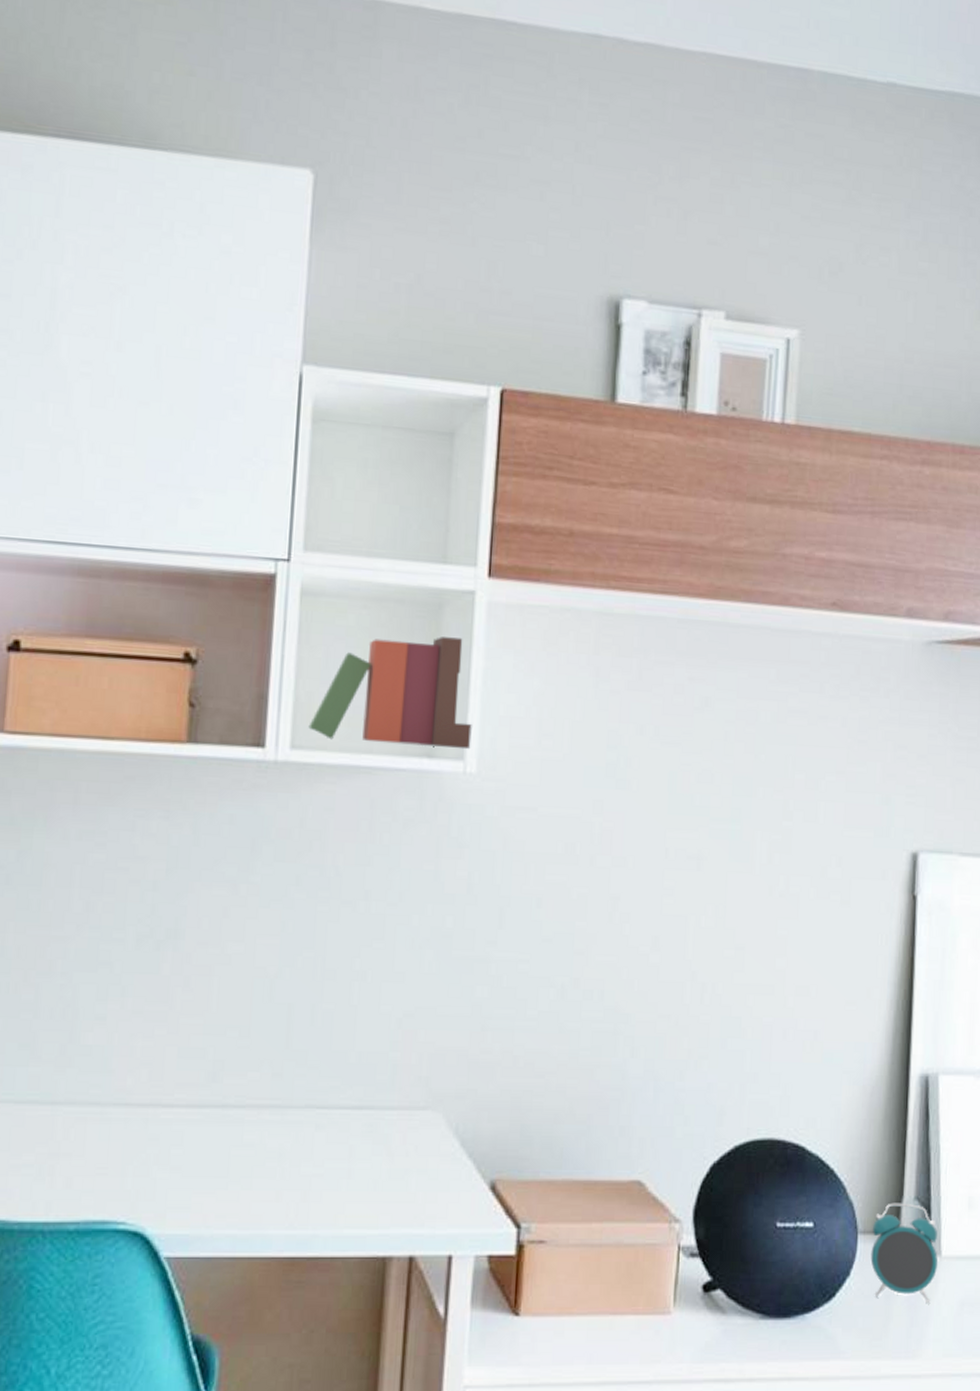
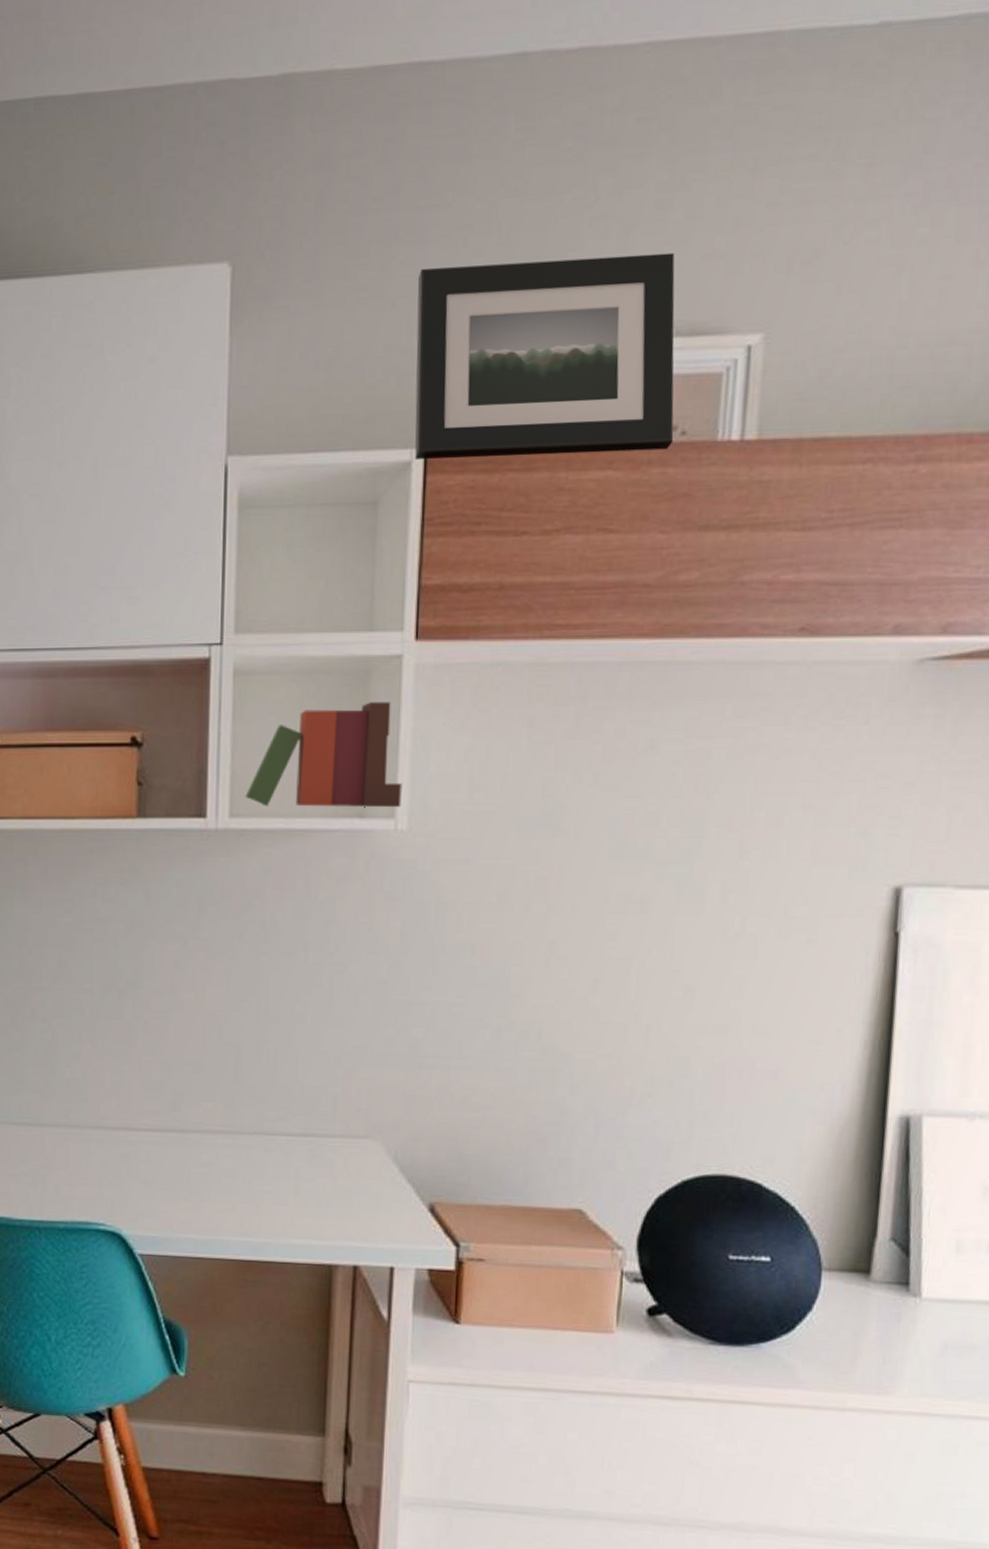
picture frame: none [491,214,727,422] -> present [415,252,675,460]
alarm clock: present [870,1203,938,1303] -> none [836,1242,917,1342]

